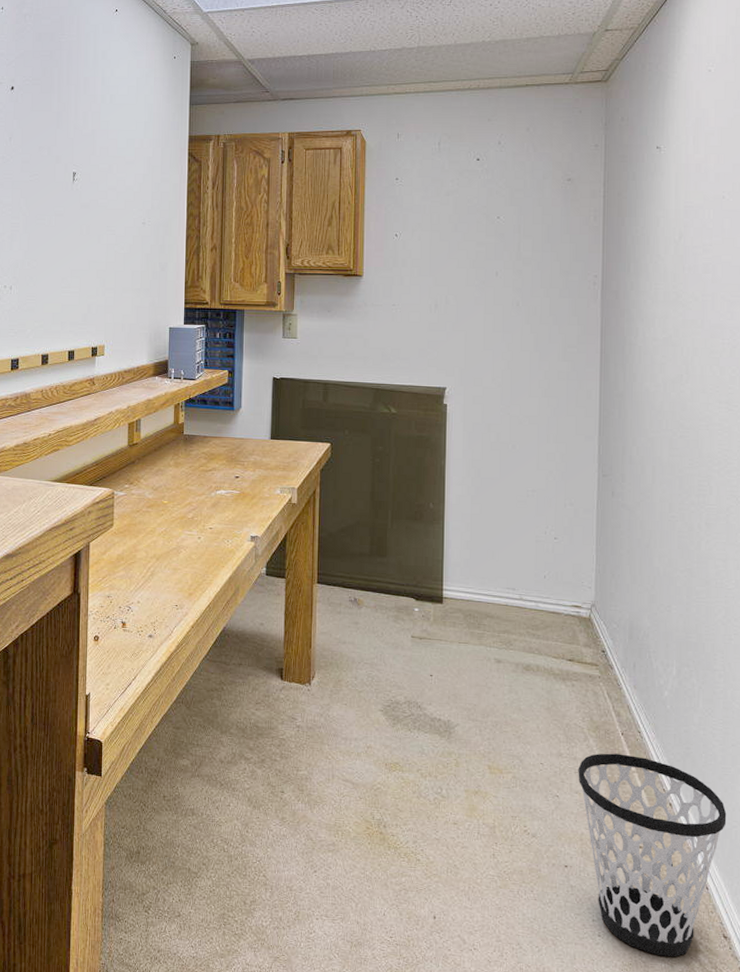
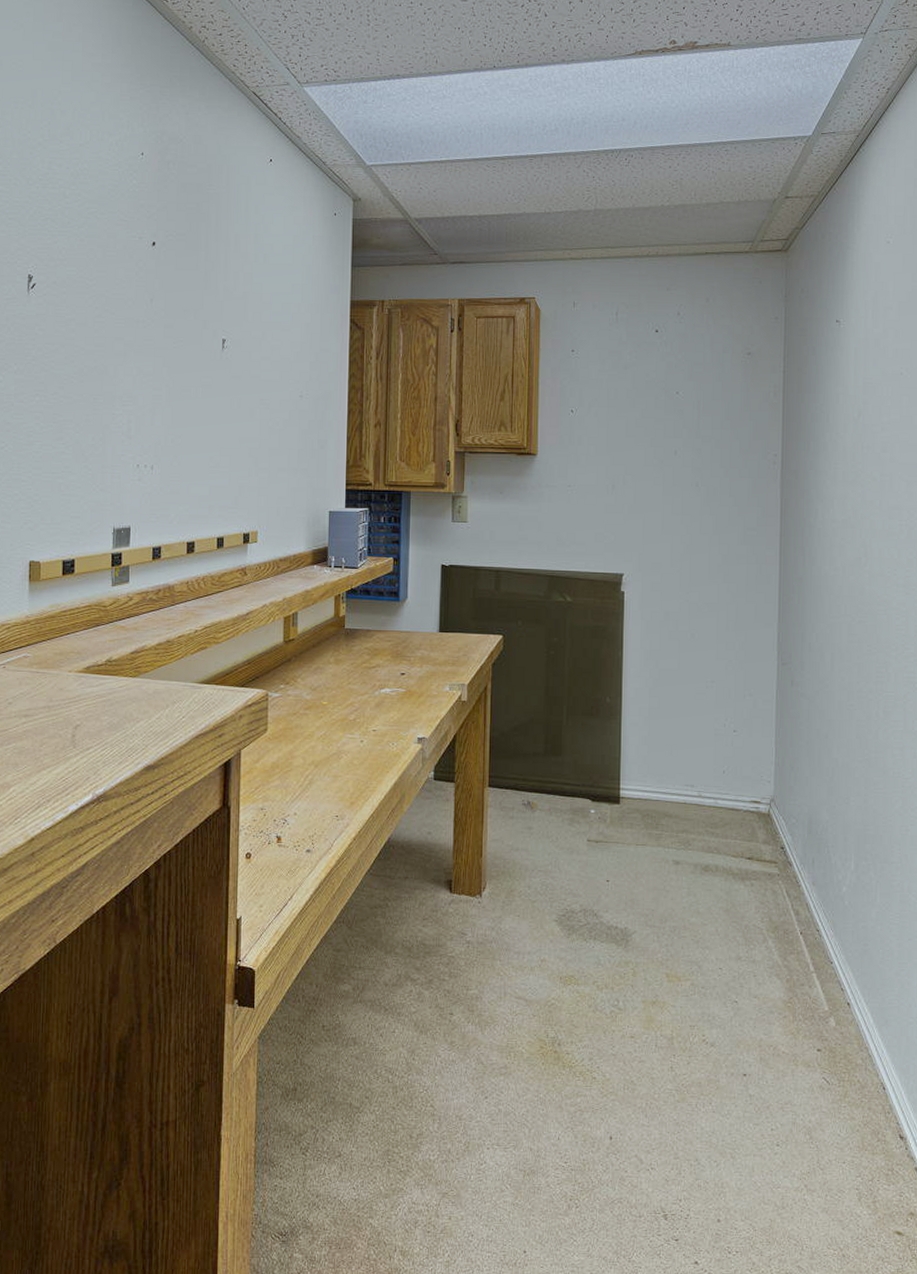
wastebasket: present [578,753,727,957] -> none [757,954,903,1162]

